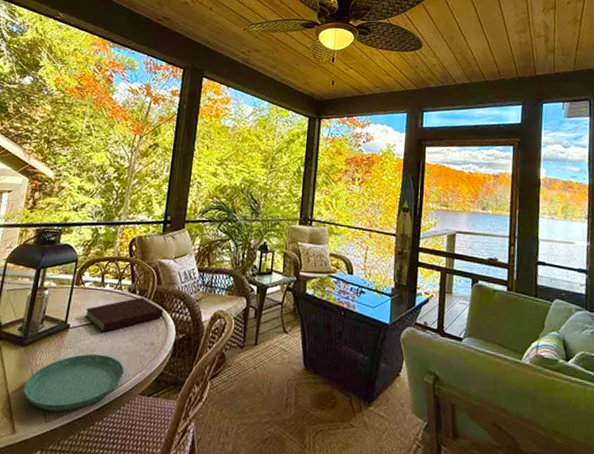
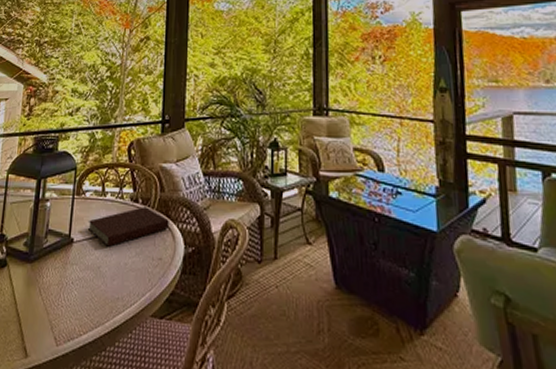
saucer: present [23,353,124,412] -> none [33,270,133,335]

